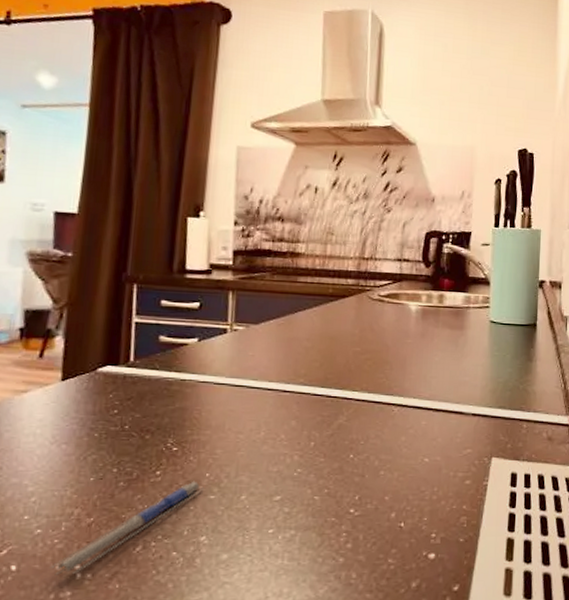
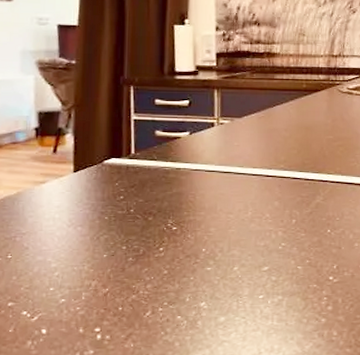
pen: present [49,481,204,575] -> none [74,255,201,337]

